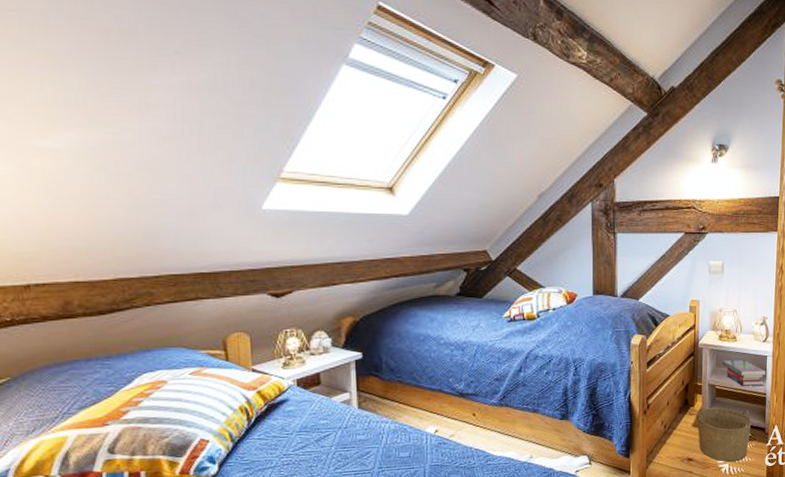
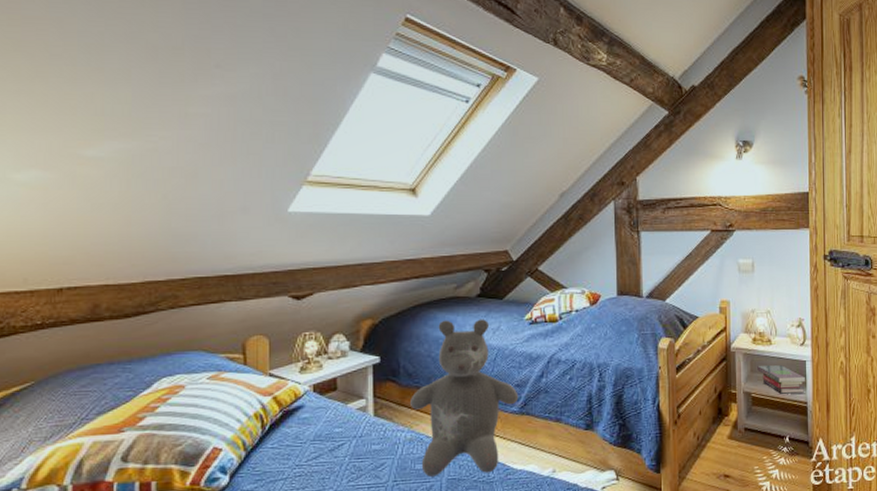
teddy bear: none [393,316,498,464] -> present [410,319,519,477]
basket: present [696,407,752,462] -> none [732,418,794,480]

